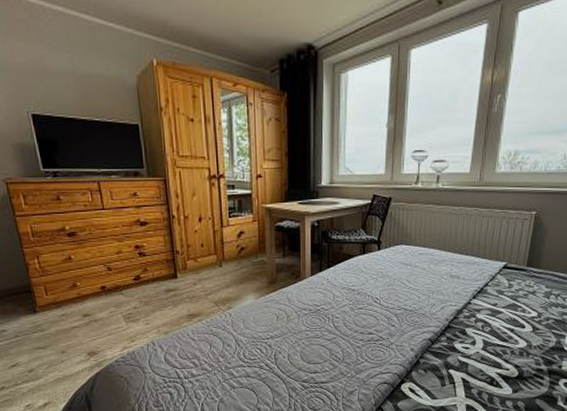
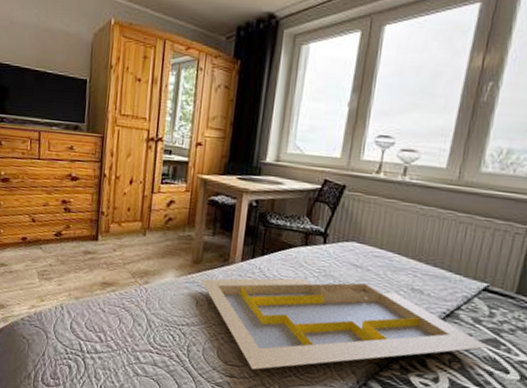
serving tray: none [278,278,509,364] -> present [201,278,488,370]

